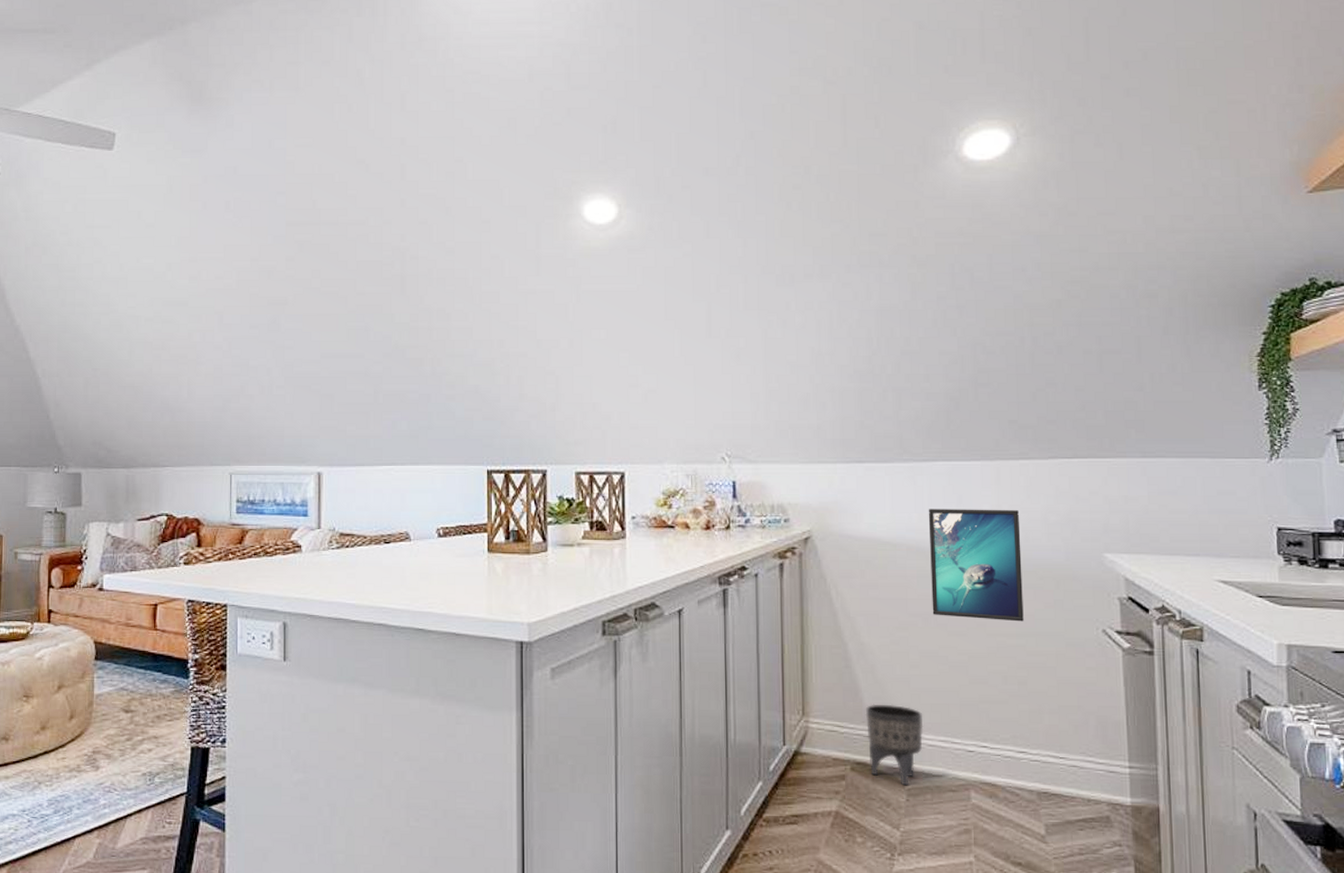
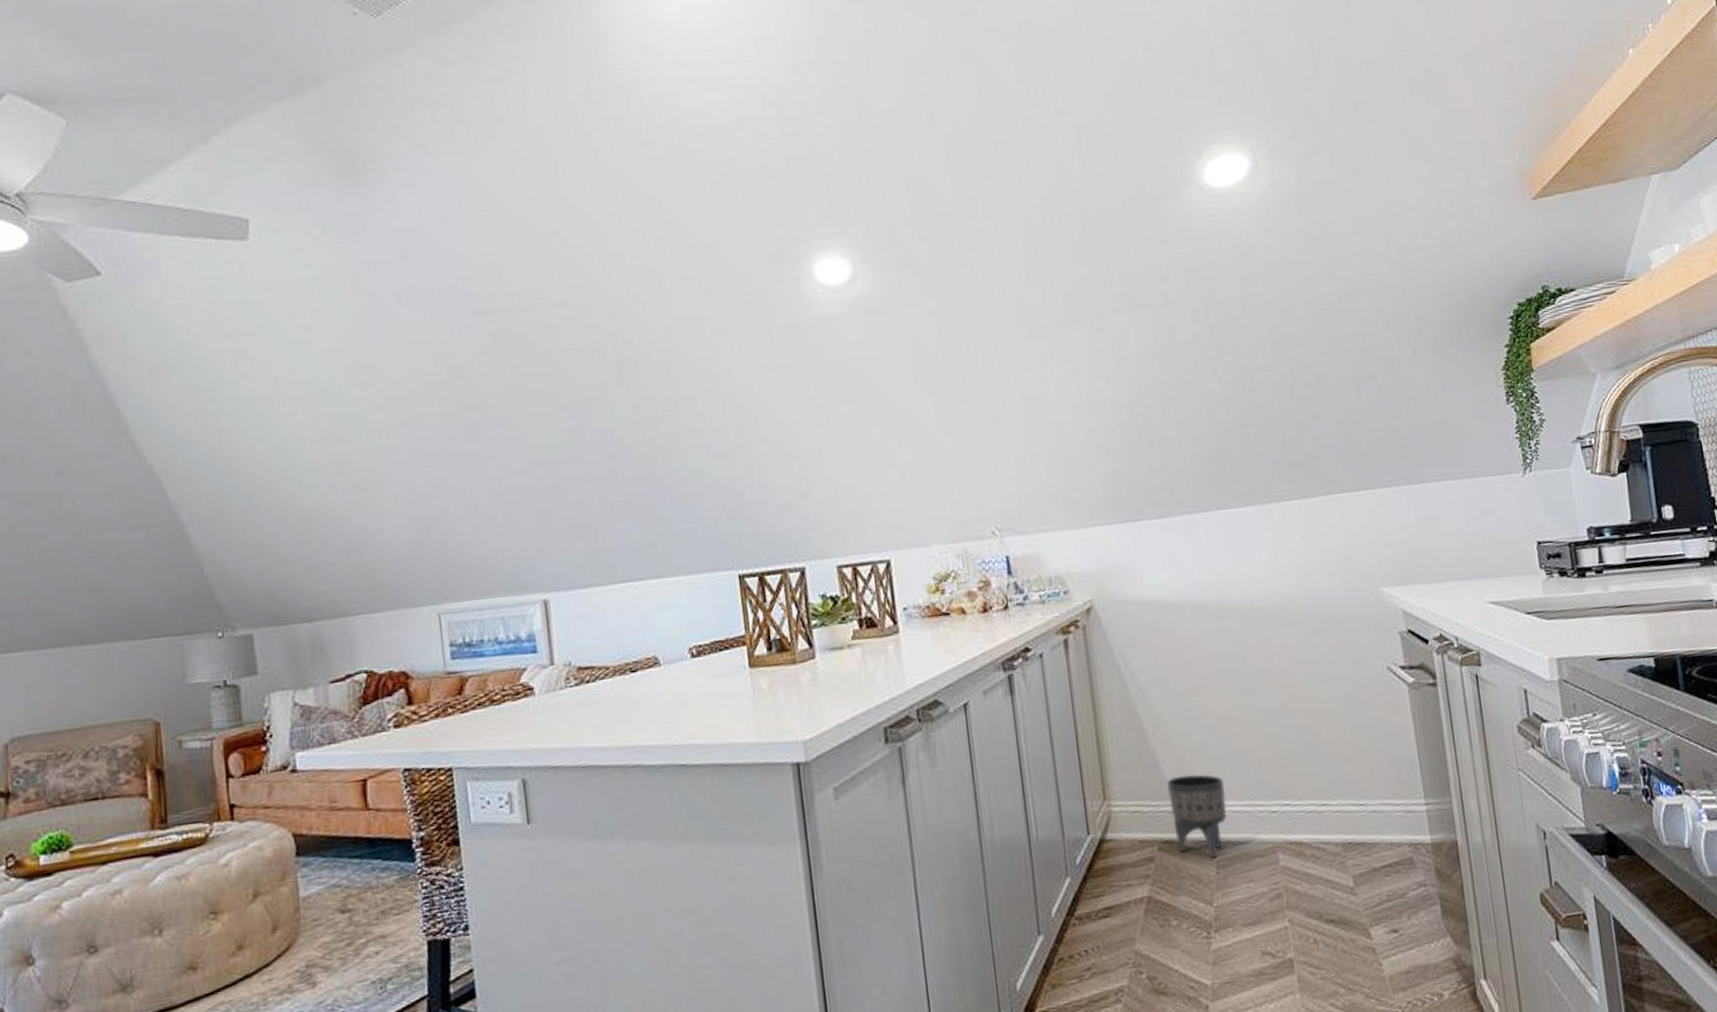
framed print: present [928,509,1024,622] -> none [1207,553,1312,674]

